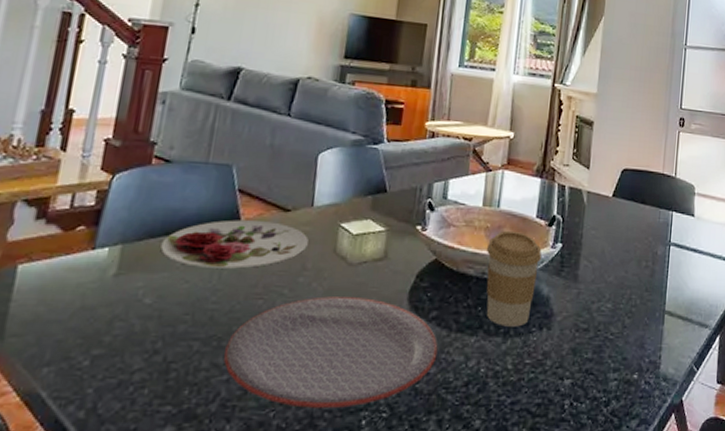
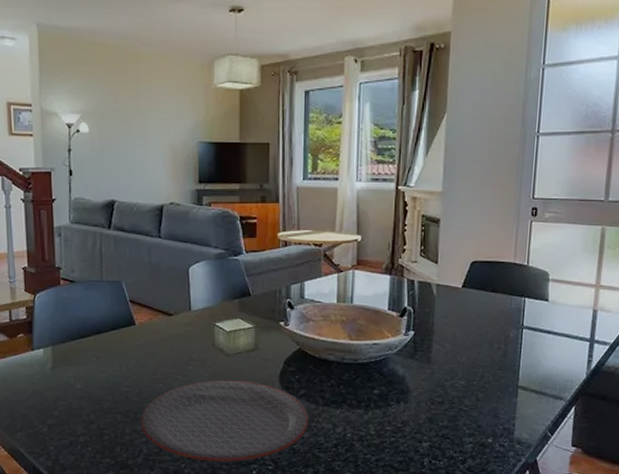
plate: present [160,219,309,269] -> none [80,324,191,361]
coffee cup: present [486,230,542,327] -> none [344,322,396,401]

